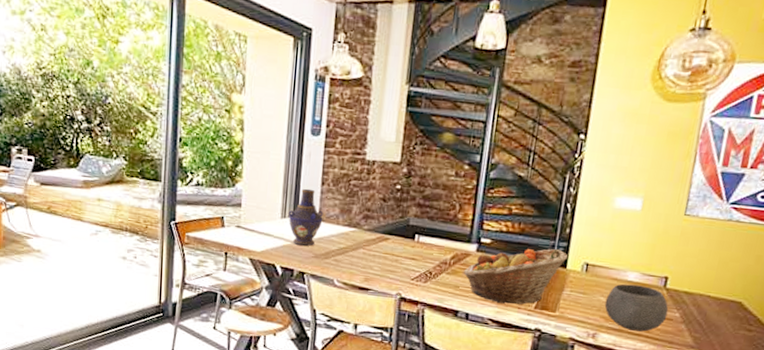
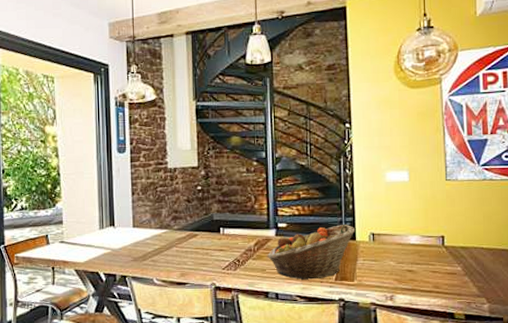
vase: present [288,188,324,246] -> none [105,200,137,251]
bowl: present [604,283,669,332] -> none [395,246,451,288]

